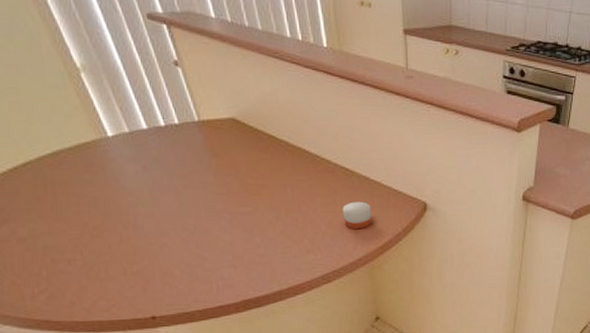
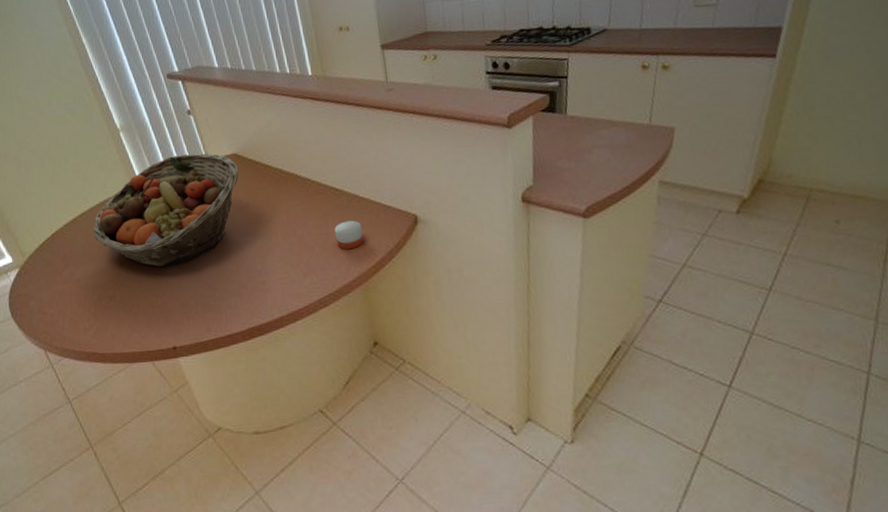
fruit basket: none [43,110,237,231] -> present [93,153,239,267]

